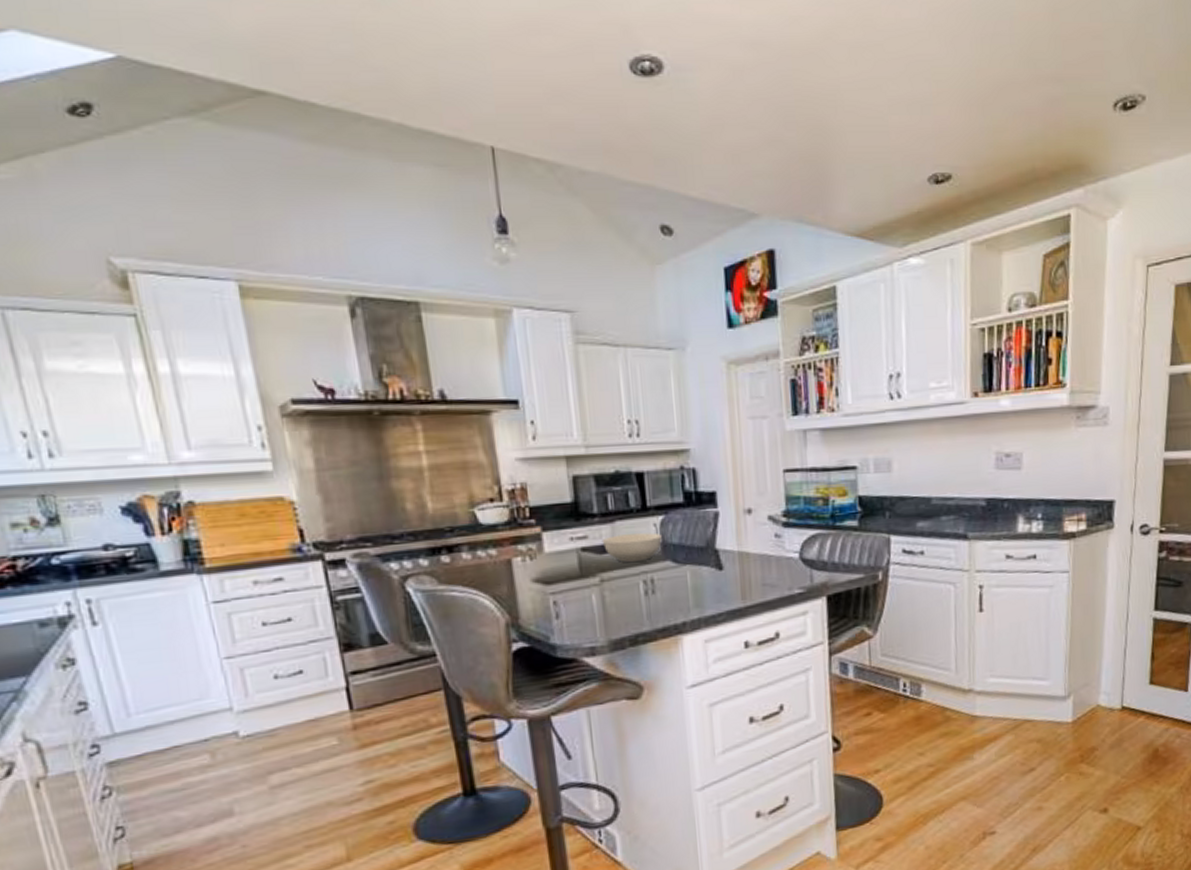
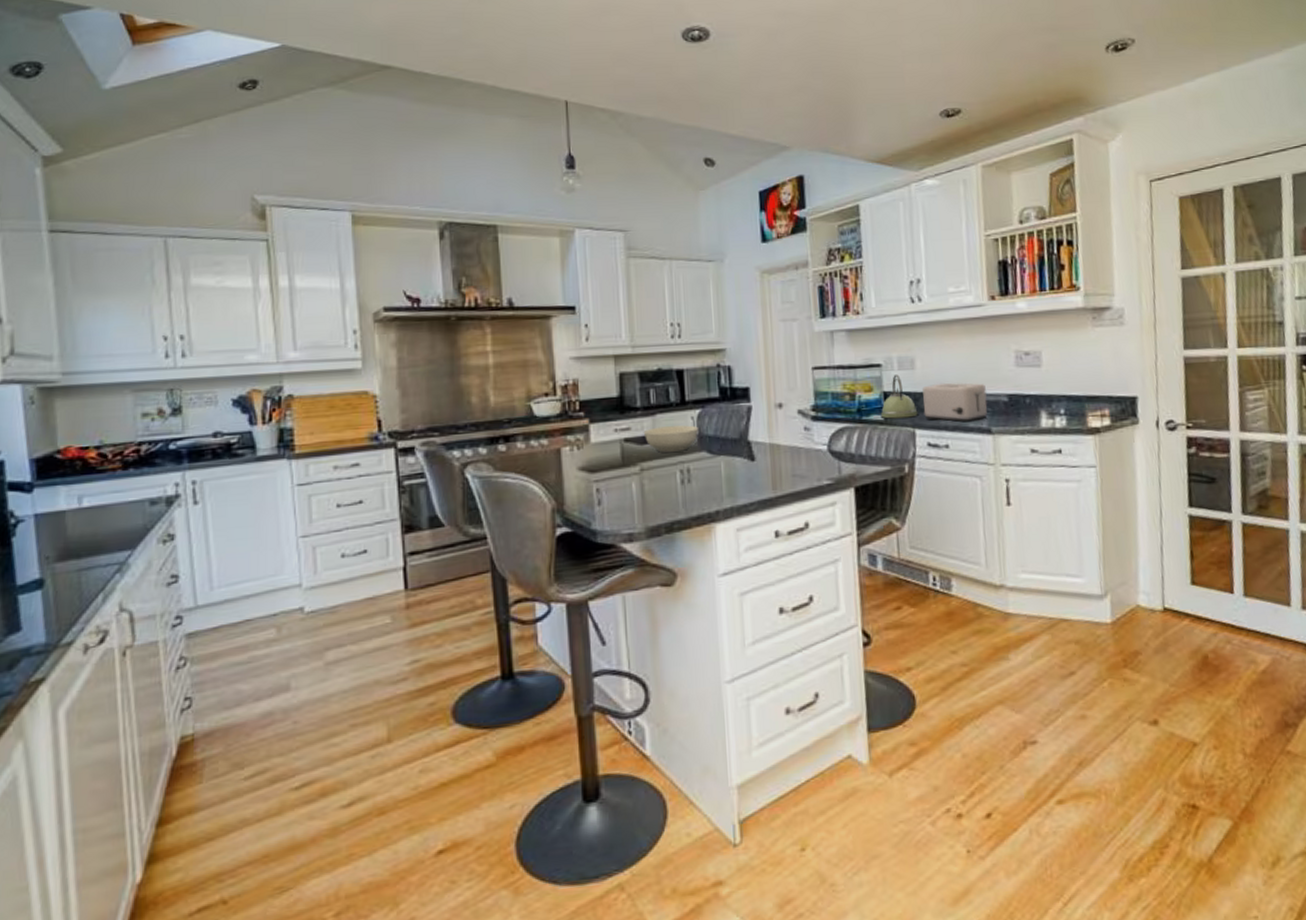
kettle: none [854,477,894,525] -> present [880,374,918,419]
toaster: none [899,486,965,528] -> present [922,383,988,423]

